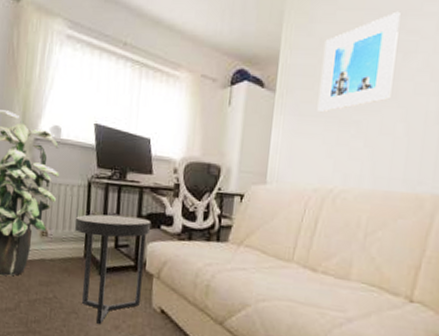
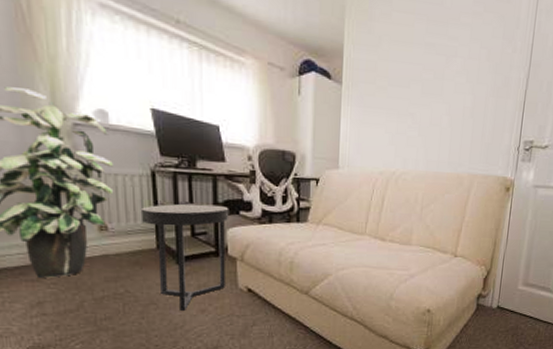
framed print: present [317,11,401,113] -> none [379,19,443,105]

